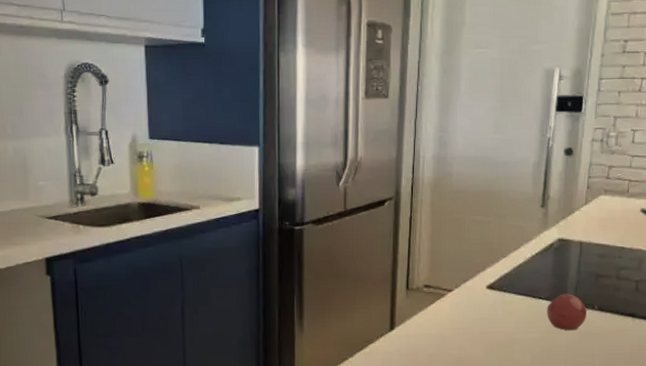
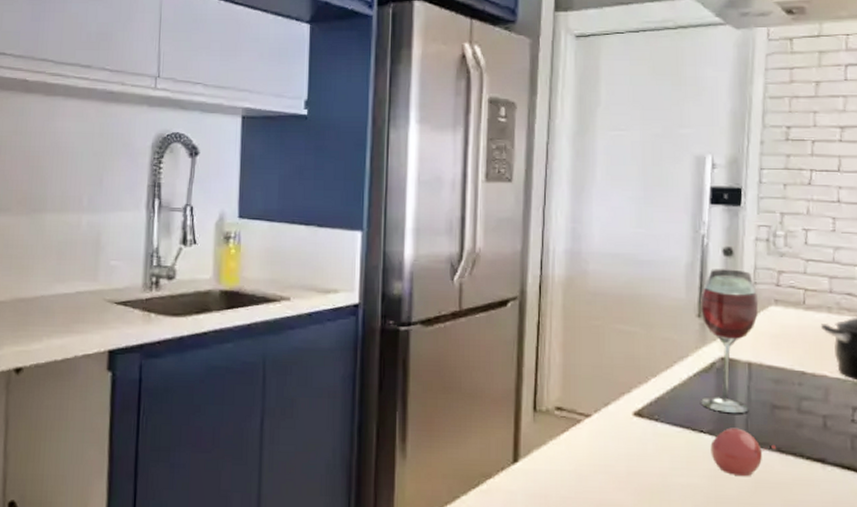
wineglass: none [541,166,592,283] -> present [701,269,759,414]

